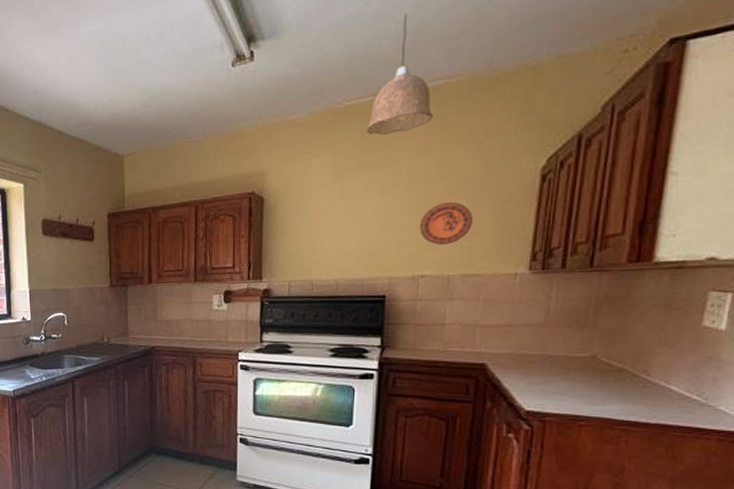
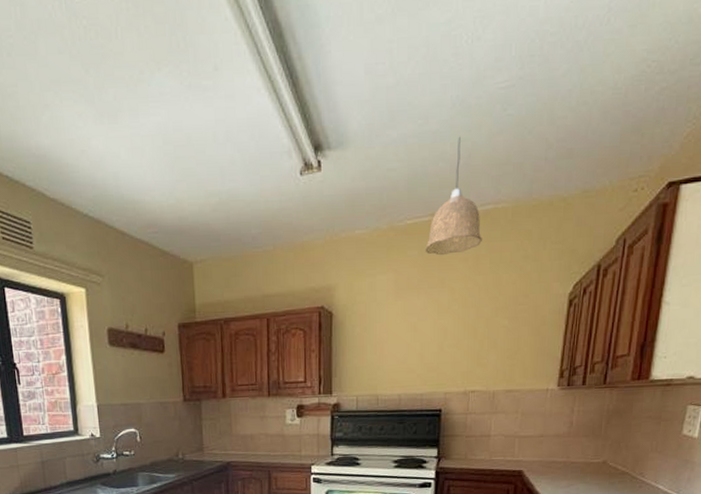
decorative plate: present [420,202,472,245] -> none [471,323,514,362]

